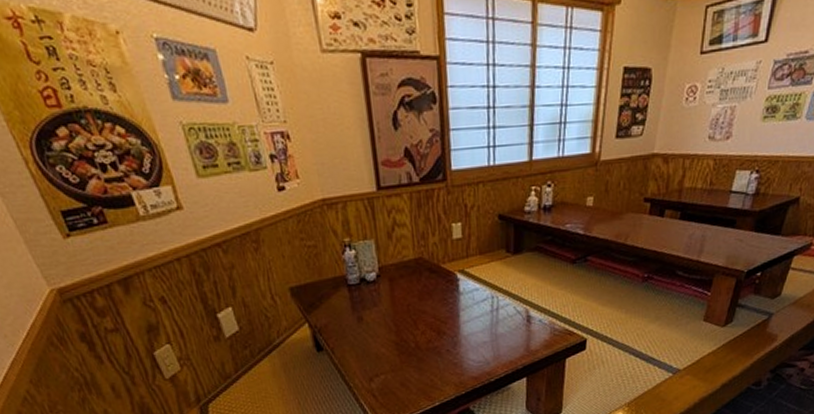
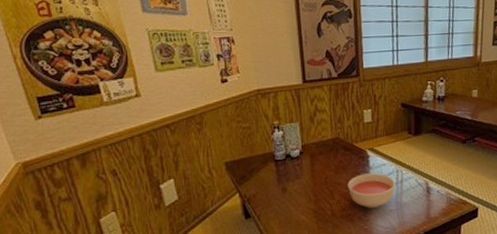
bowl: none [433,299,490,341] -> present [347,173,396,209]

